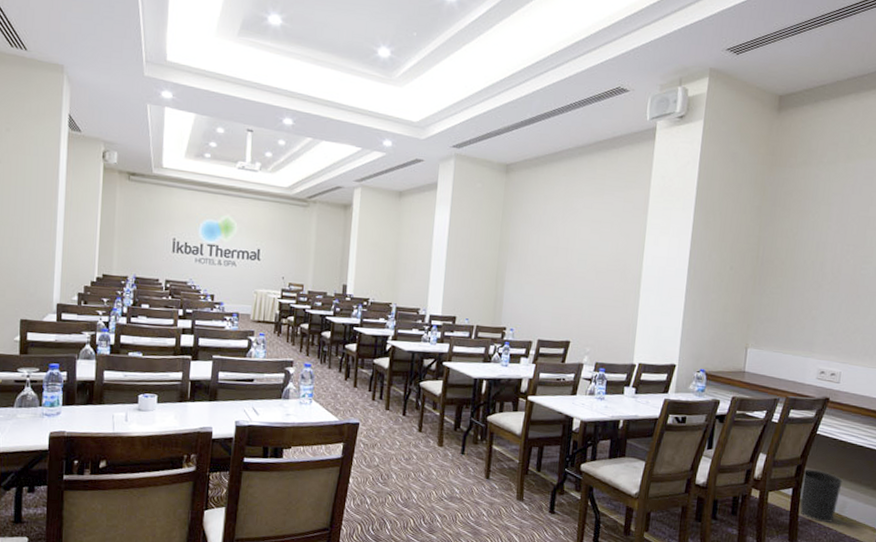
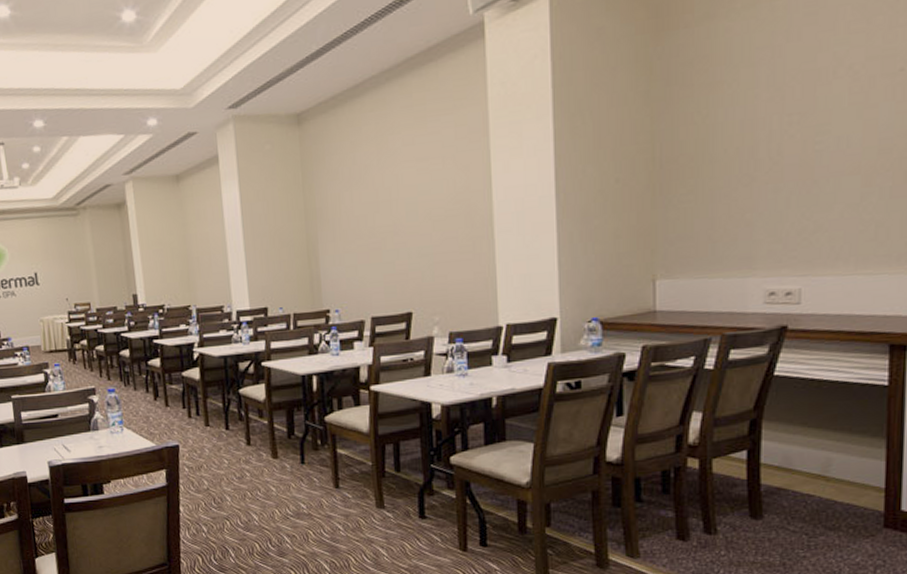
wastebasket: present [799,468,843,523] -> none [758,422,822,488]

